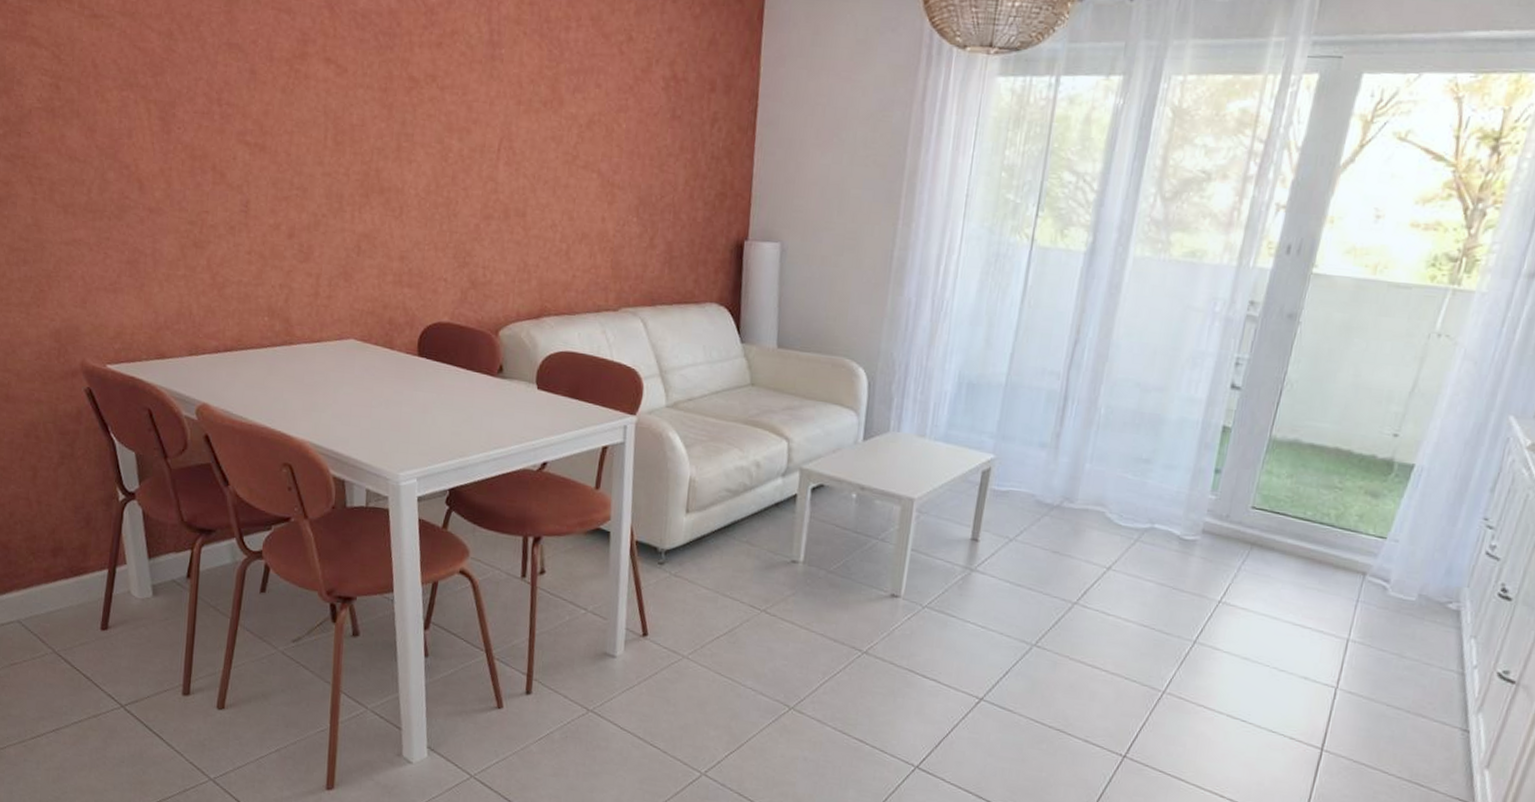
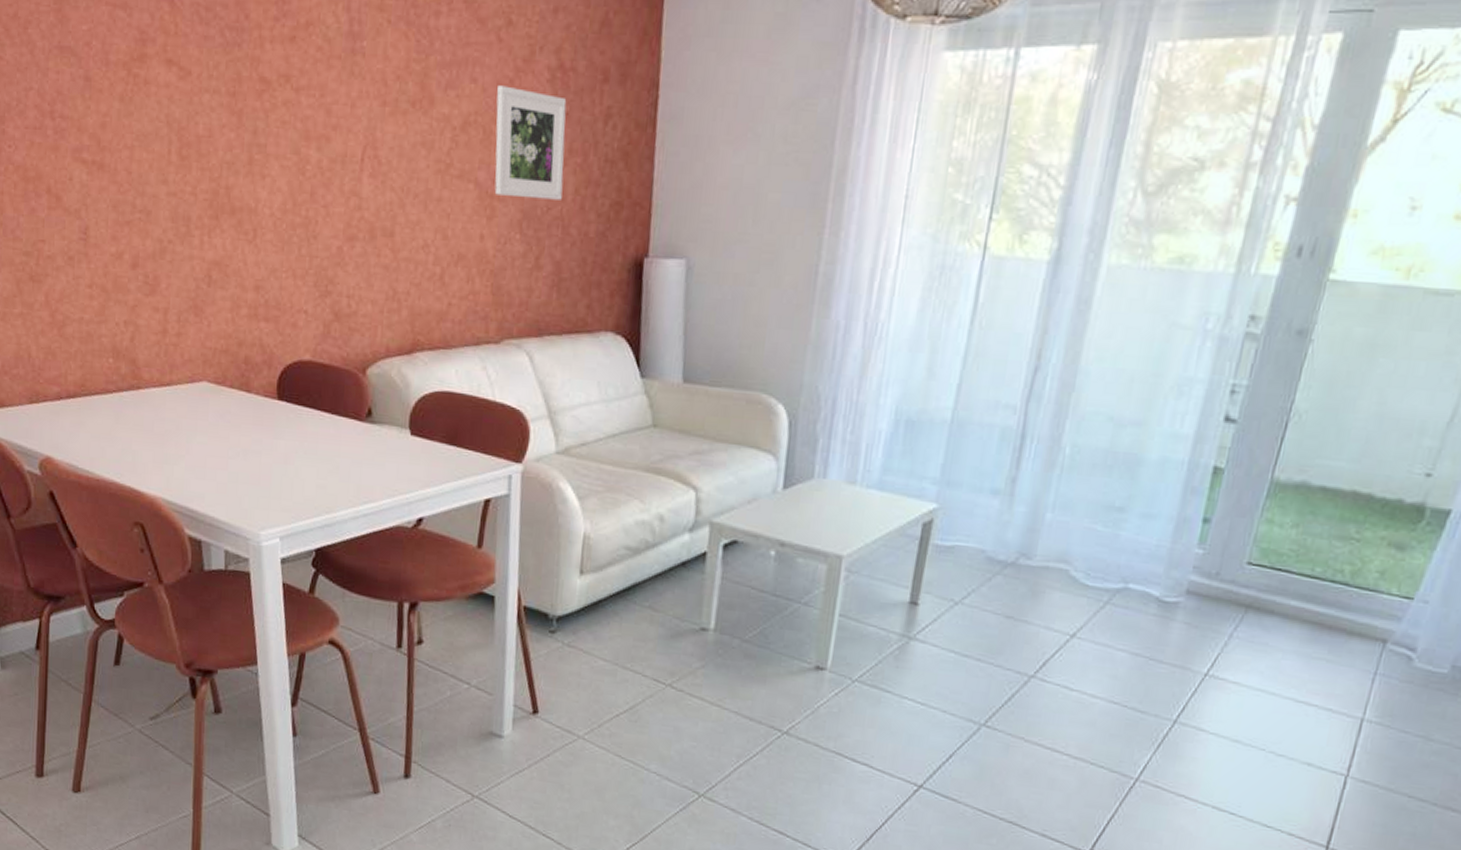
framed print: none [615,91,679,190] -> present [494,85,567,200]

